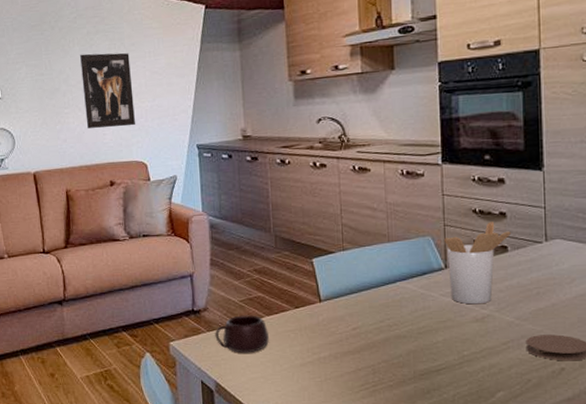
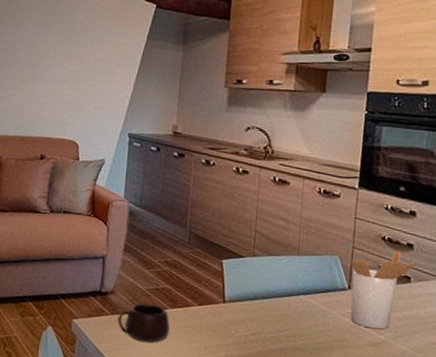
wall art: present [79,52,135,128] -> none [27,31,78,106]

